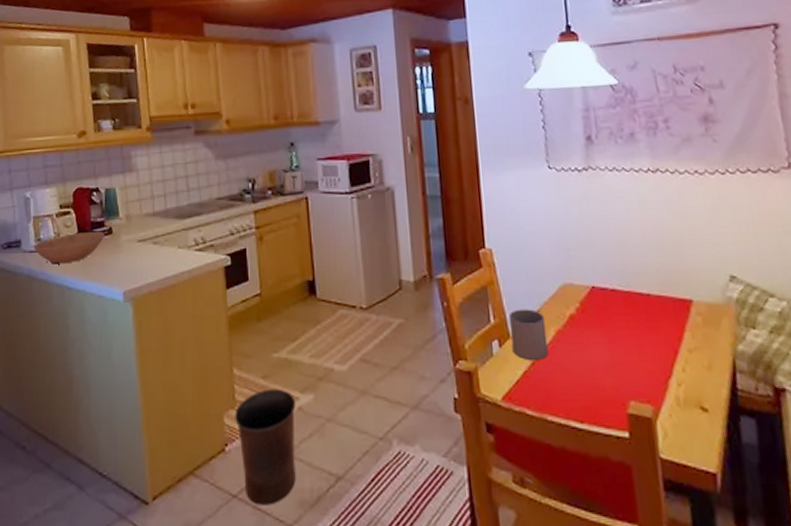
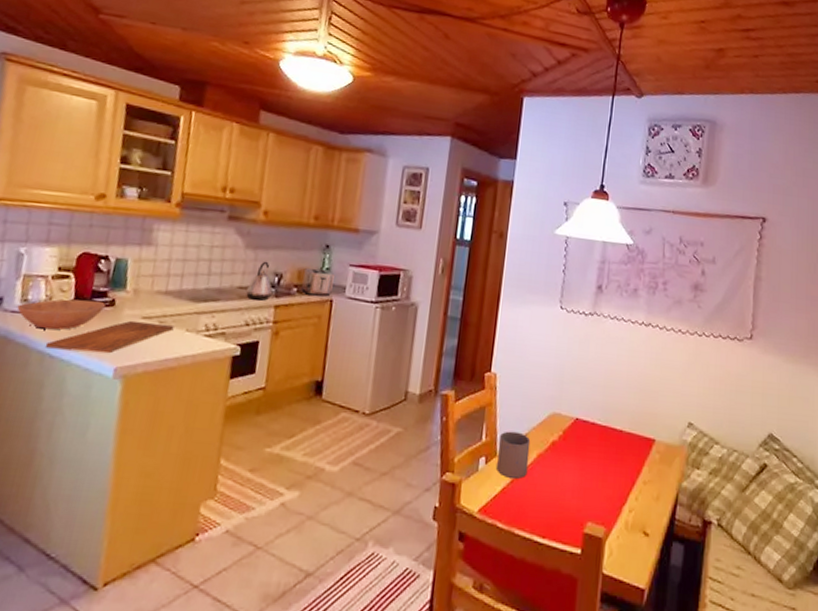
cutting board: none [62,244,167,281] -> present [44,320,174,354]
kettle: none [225,169,250,209] -> present [246,261,273,301]
waste bin: present [235,388,296,505] -> none [208,482,280,598]

